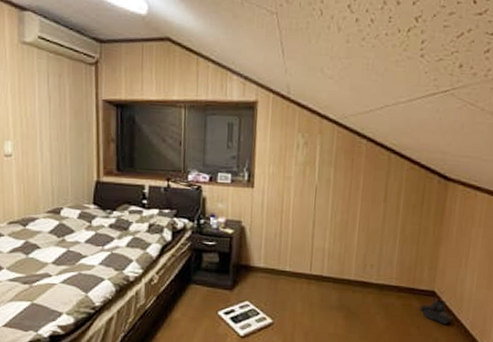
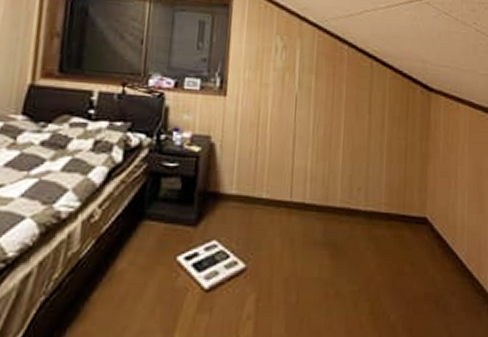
boots: present [420,299,453,324] -> none [412,227,447,258]

